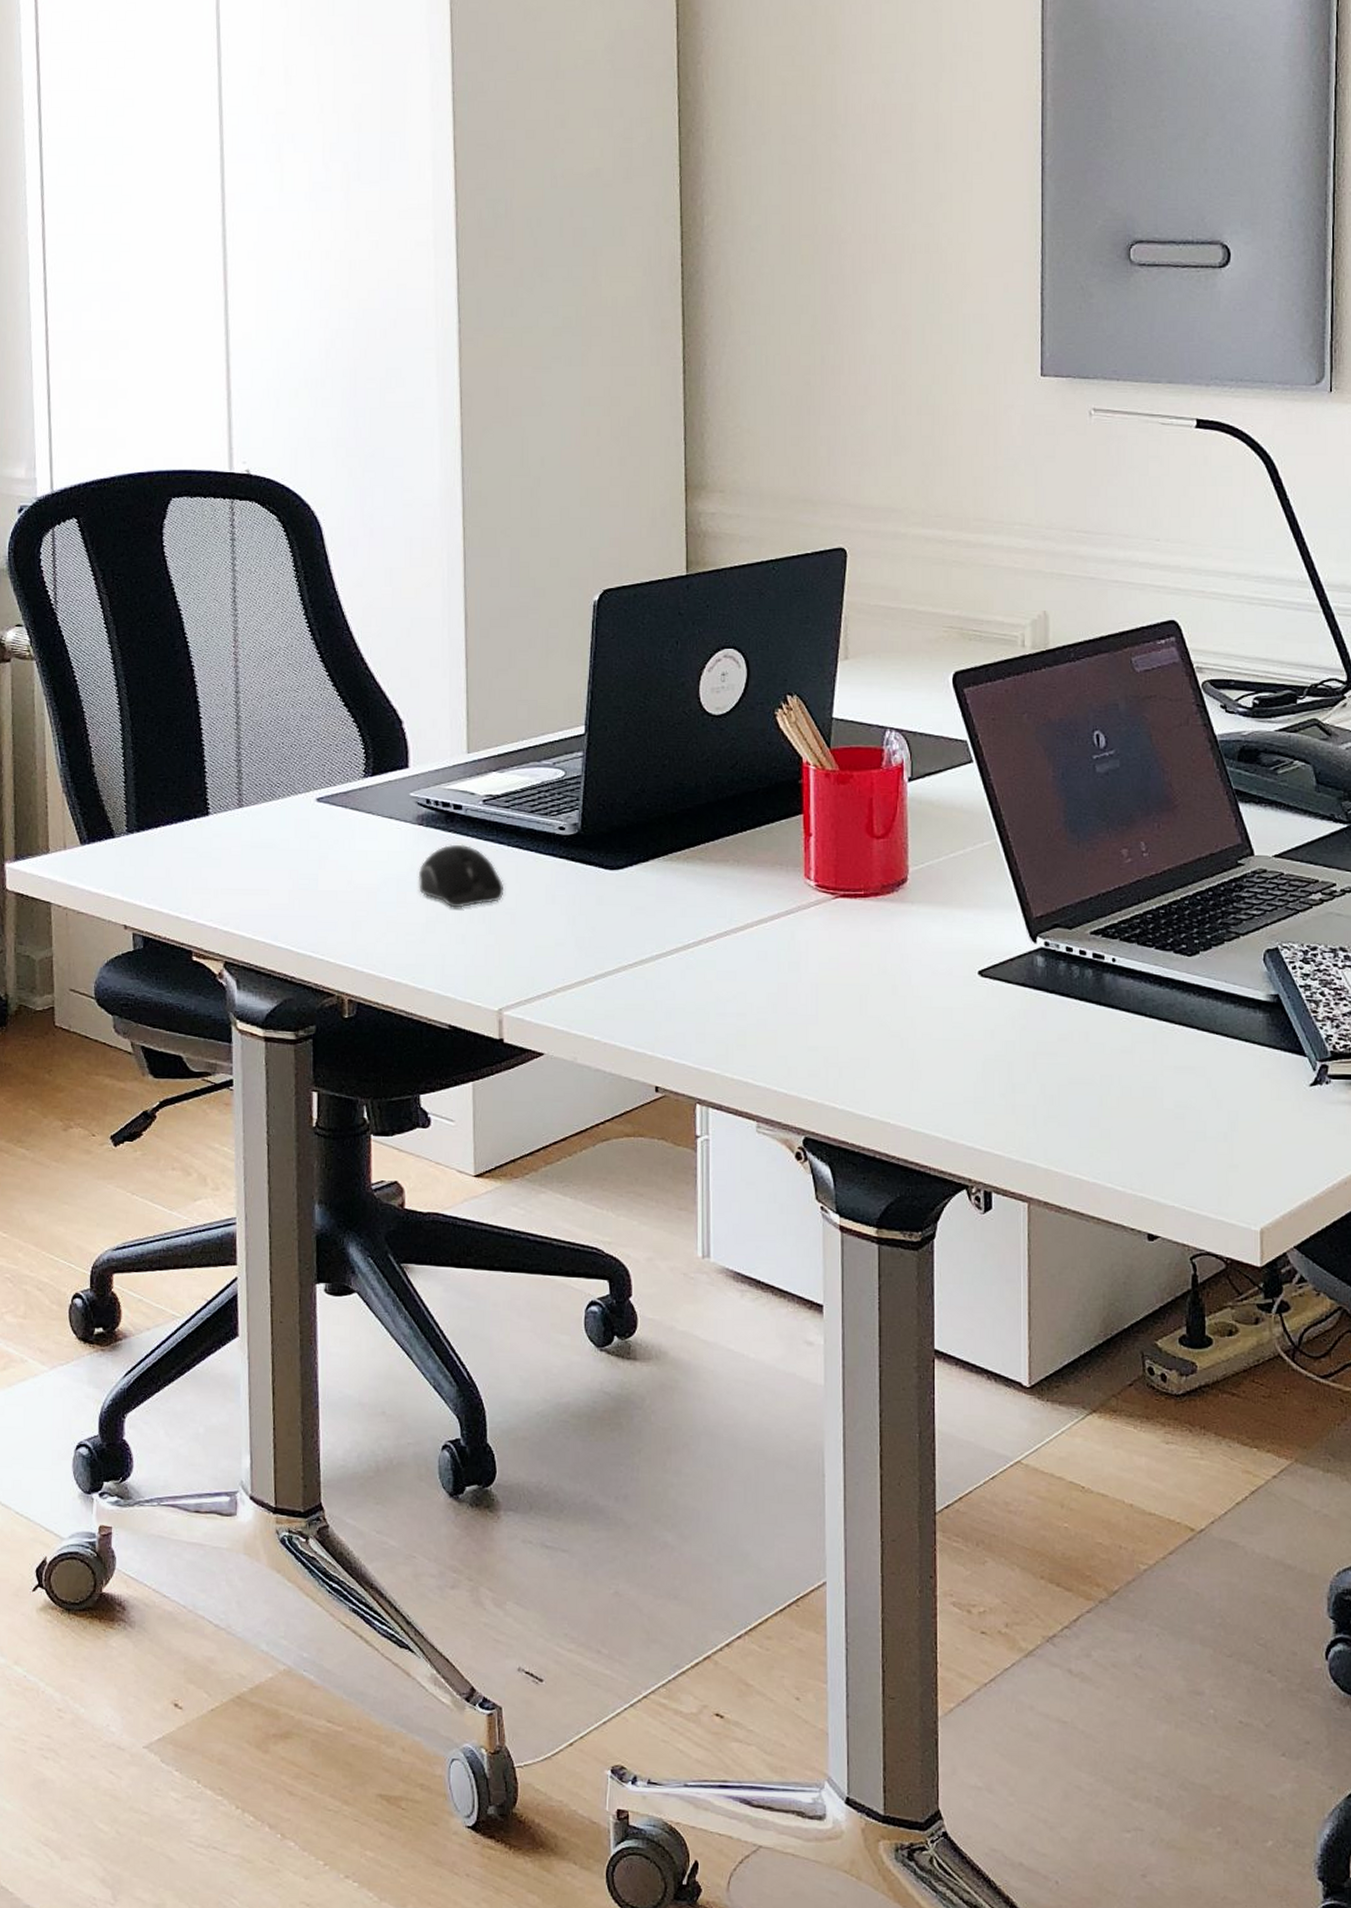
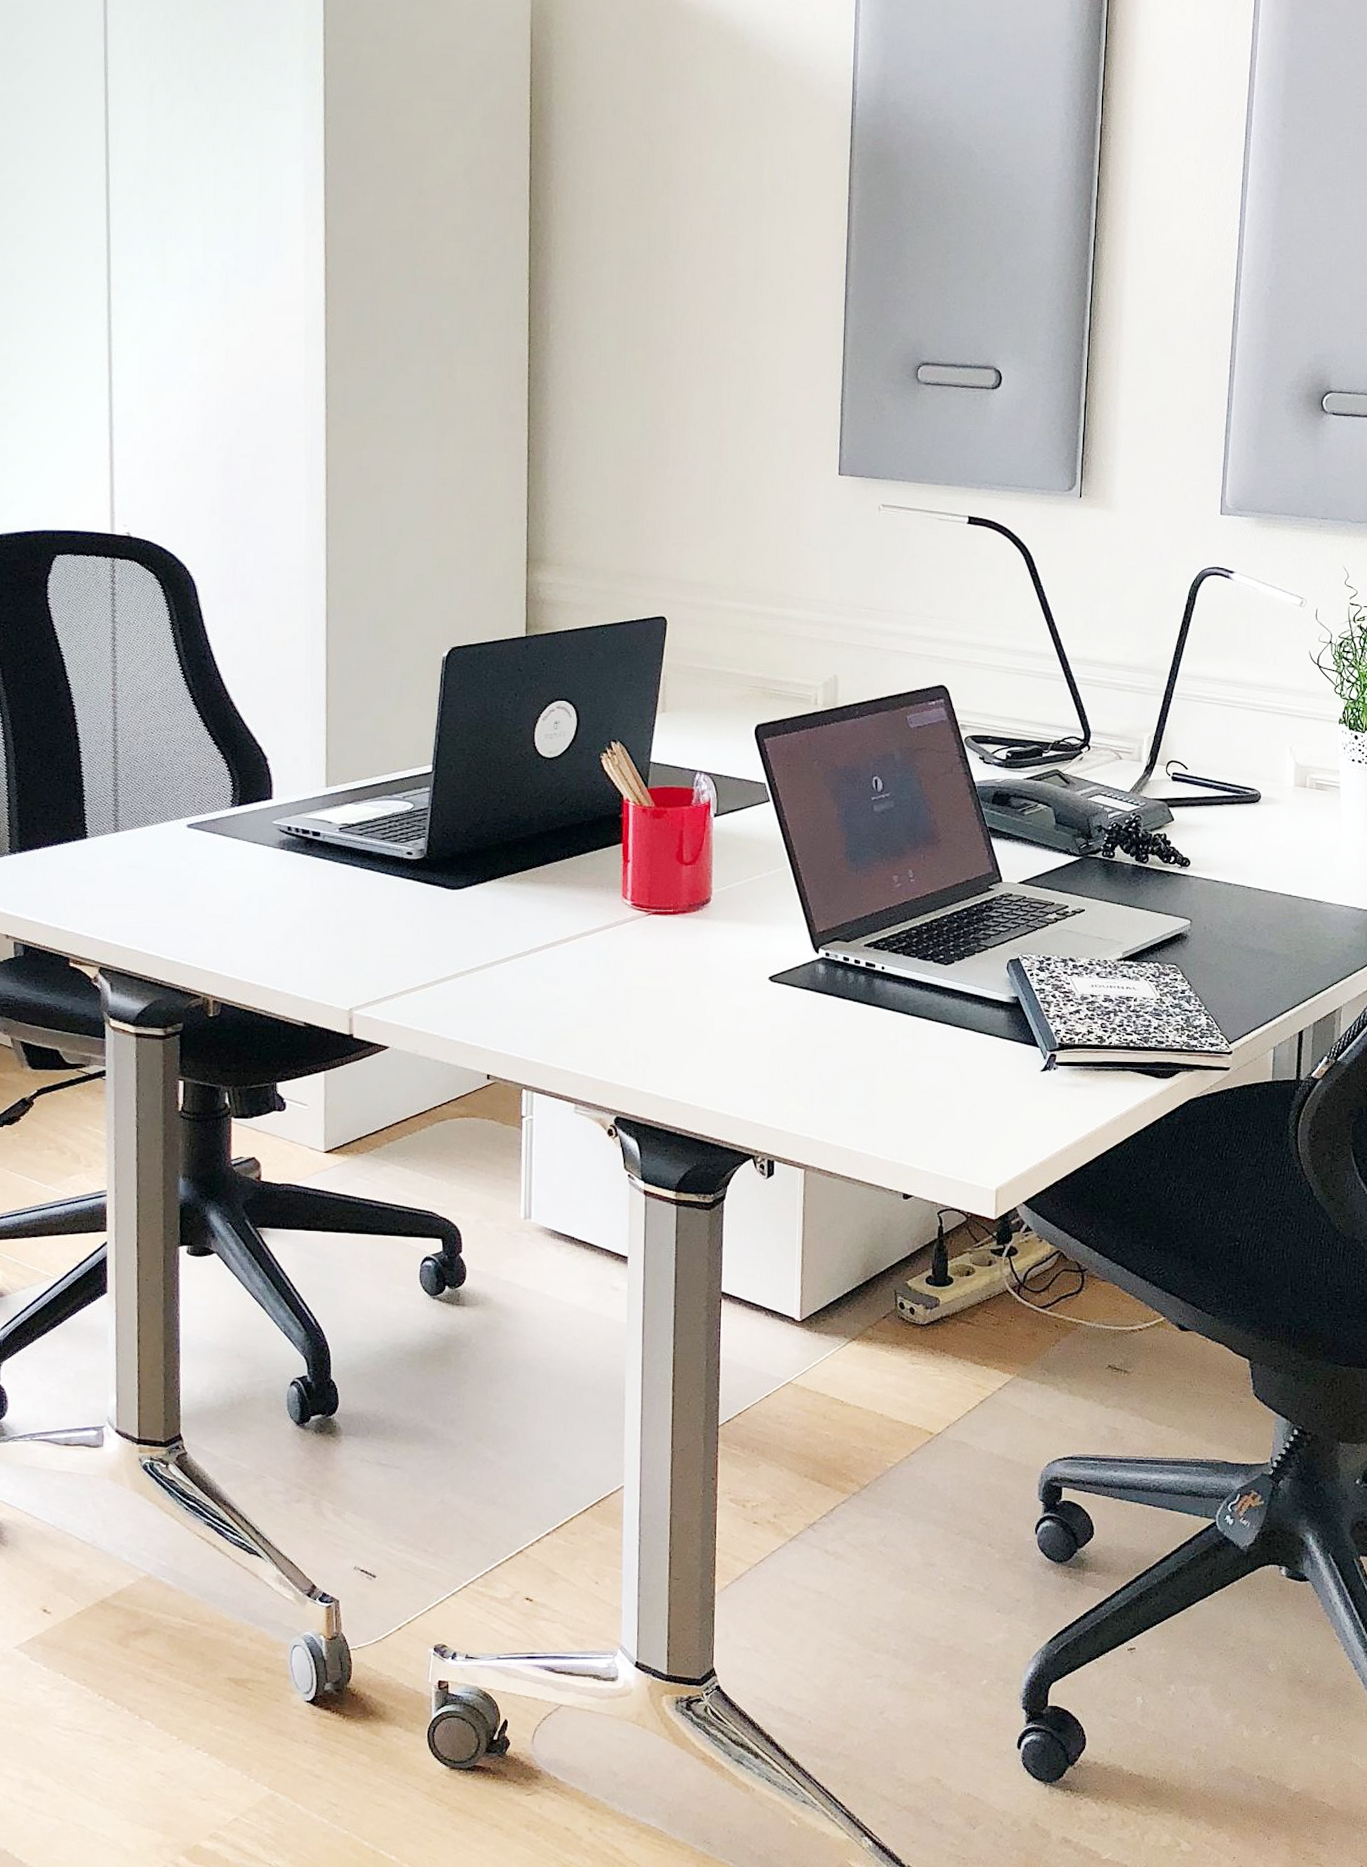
computer mouse: present [418,844,504,908] -> none [279,866,357,922]

